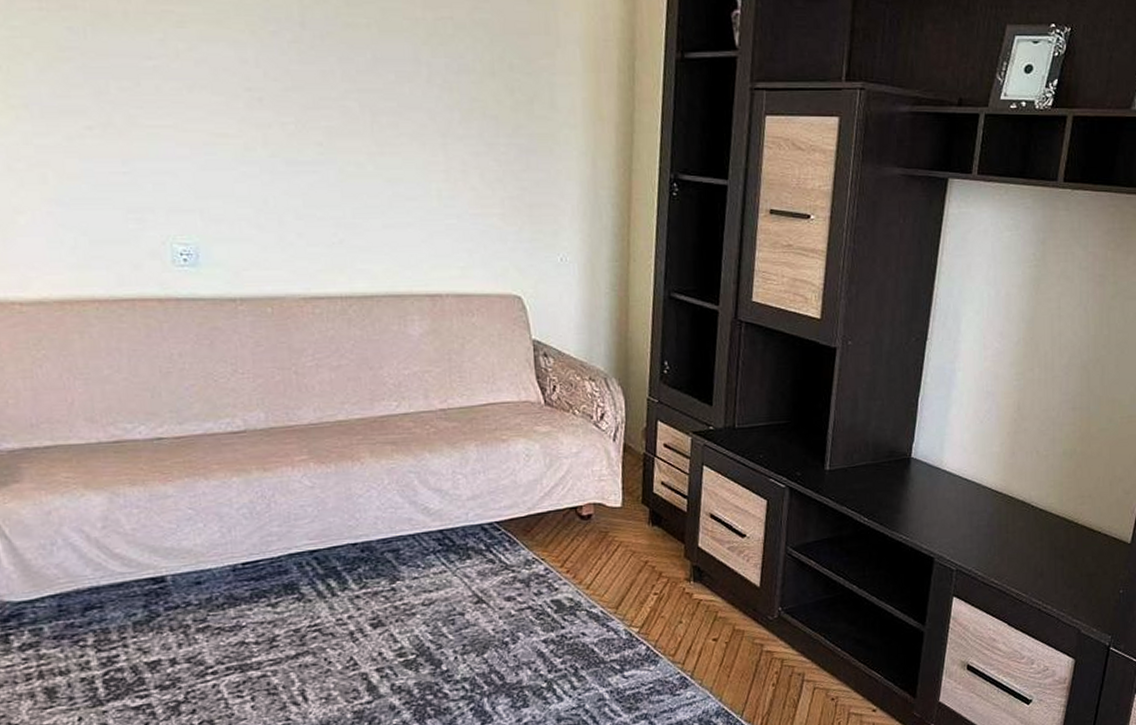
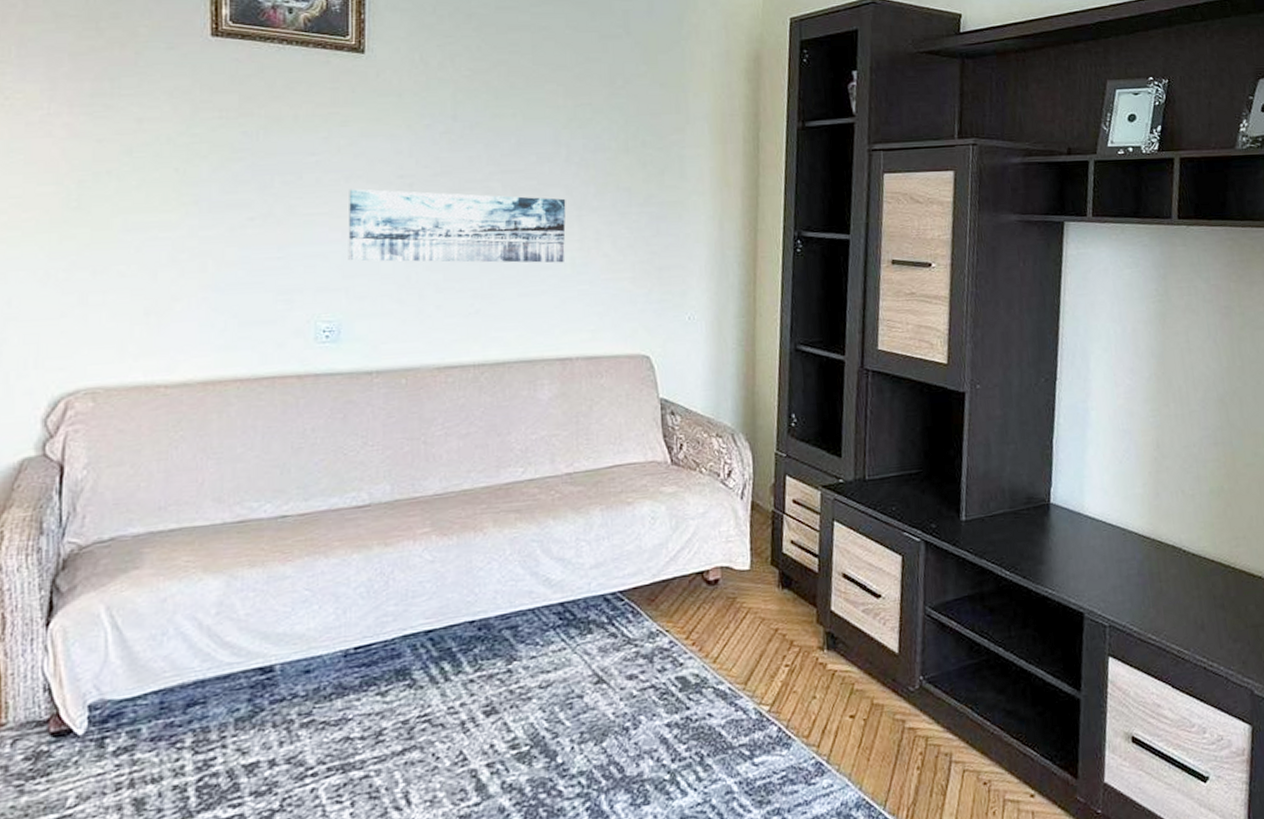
wall art: none [193,100,431,194] -> present [348,189,566,263]

